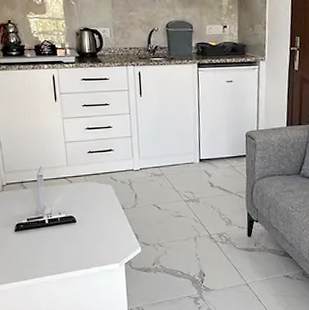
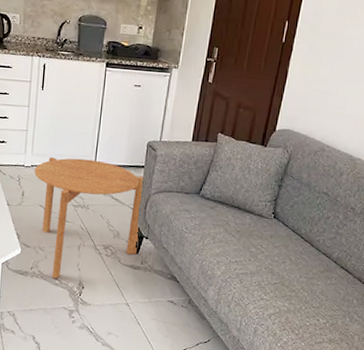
side table: none [144,155,250,271] -> present [34,157,145,279]

